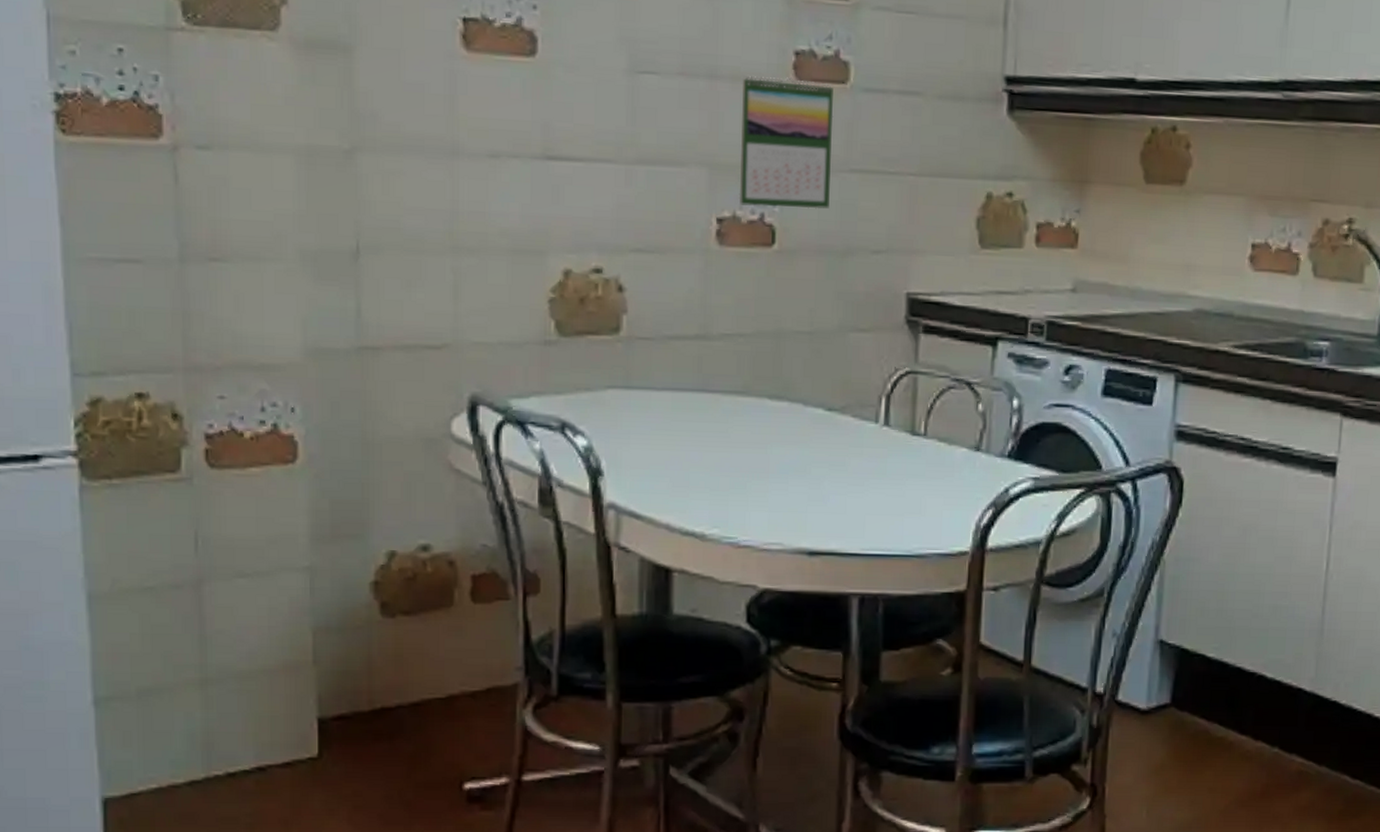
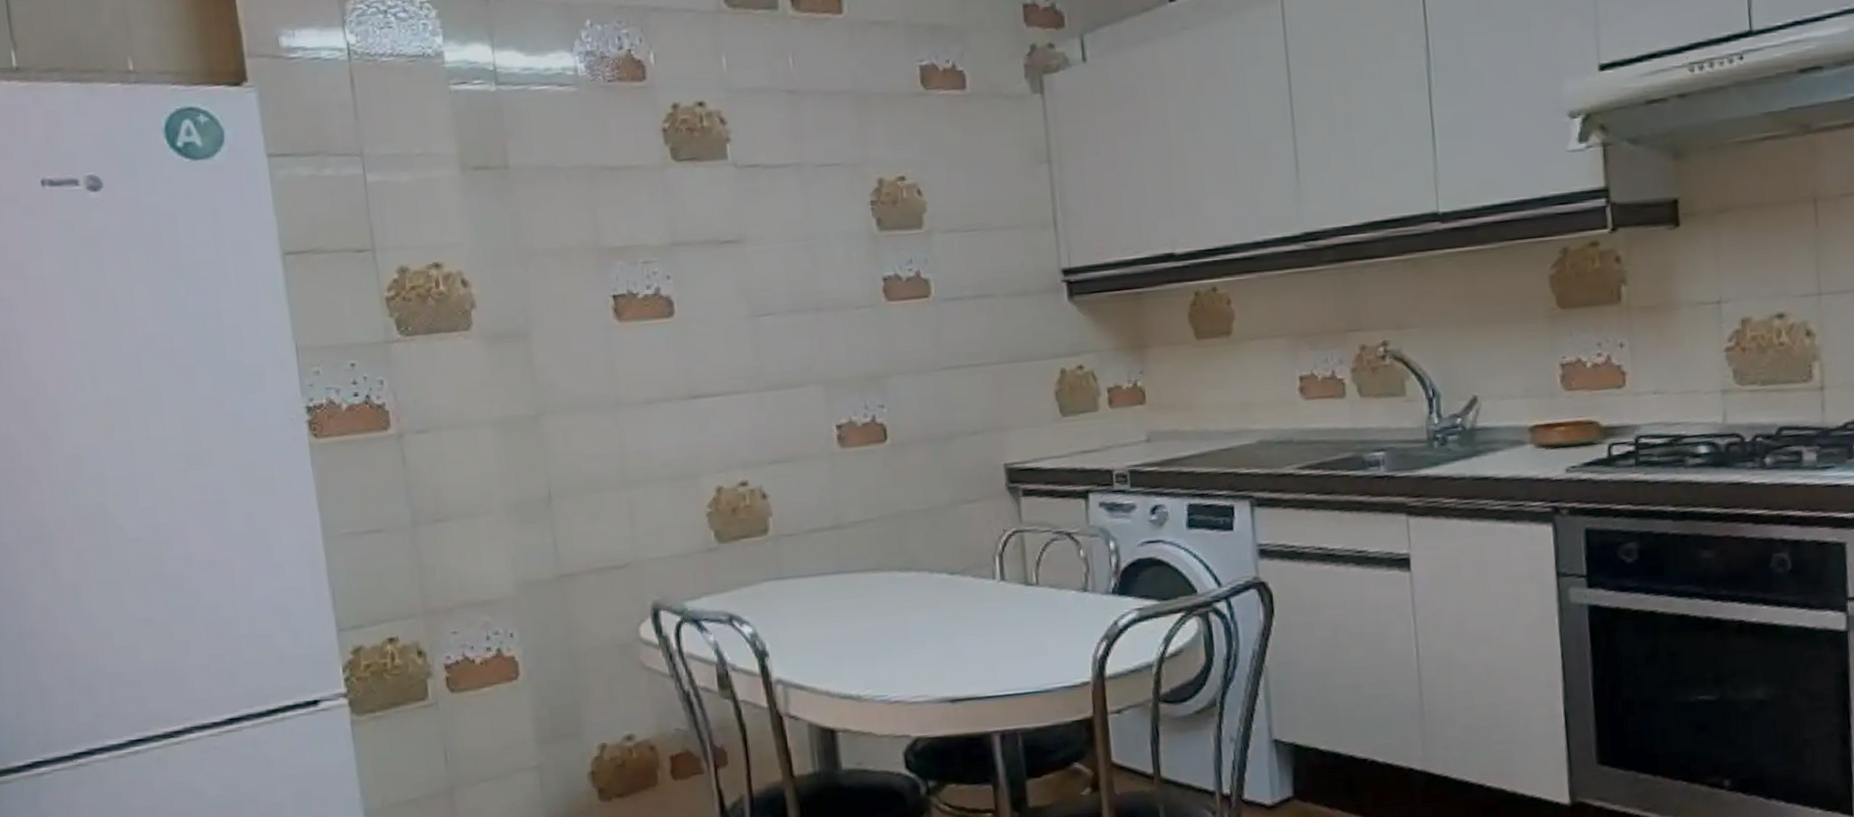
calendar: present [739,75,834,209] -> none [842,299,929,411]

